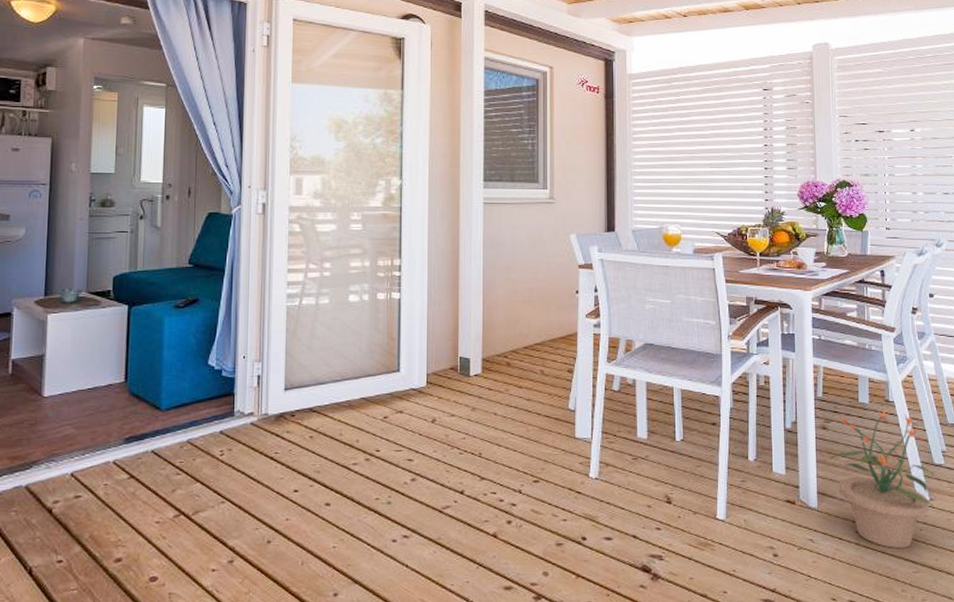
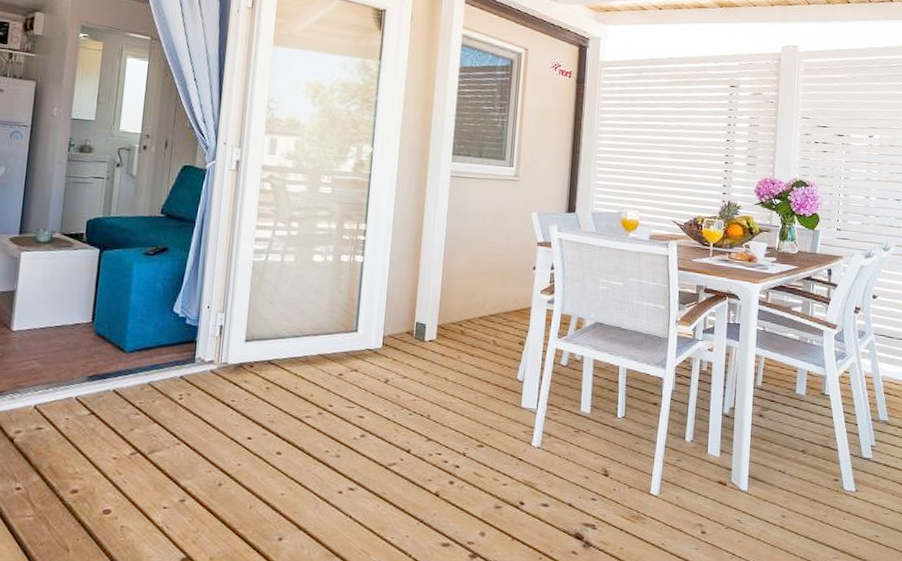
potted plant: present [829,409,935,549] -> none [763,401,861,535]

